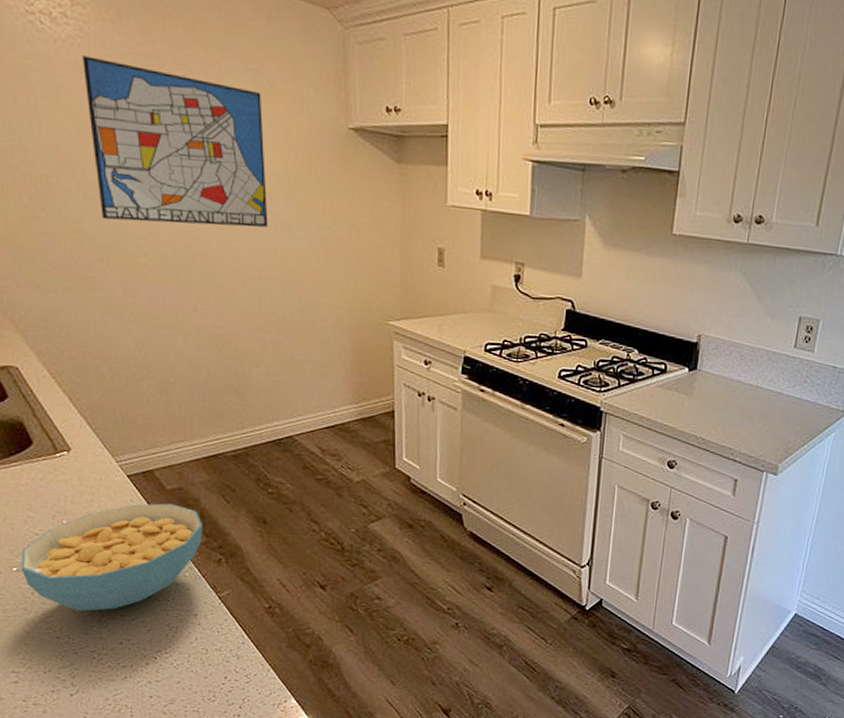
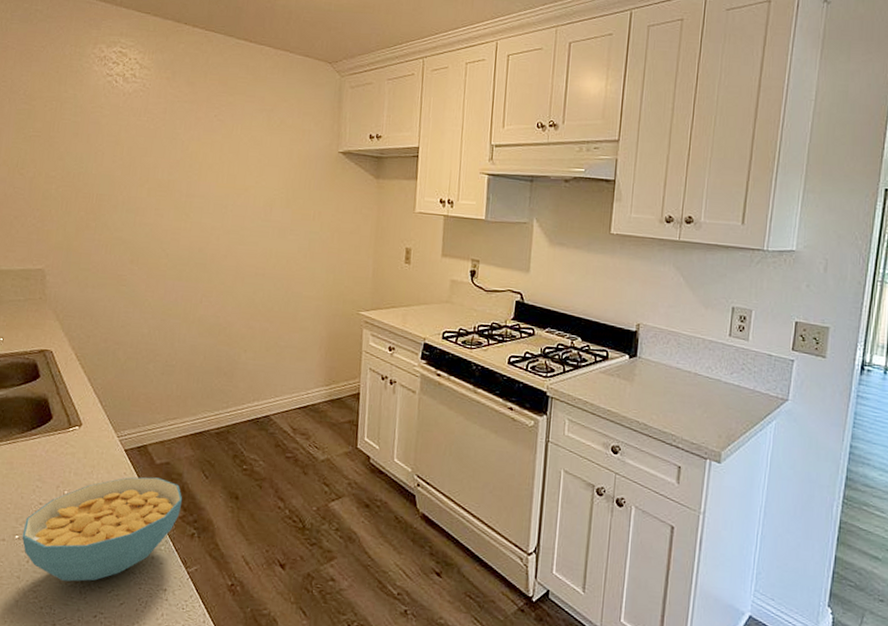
wall art: present [83,56,268,228] -> none [137,104,273,233]

